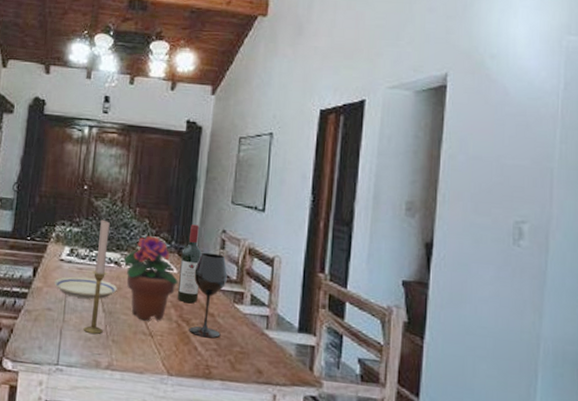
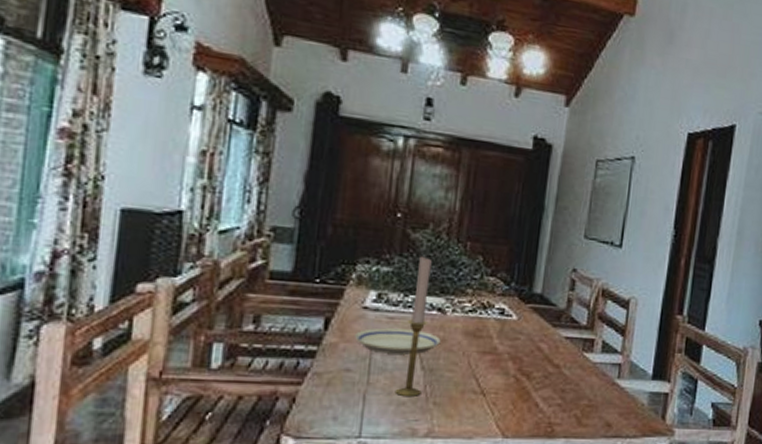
potted flower: present [124,236,178,321] -> none [450,276,518,377]
wine bottle: present [177,224,202,304] -> none [515,262,548,355]
wineglass: present [189,252,228,339] -> none [529,294,577,392]

